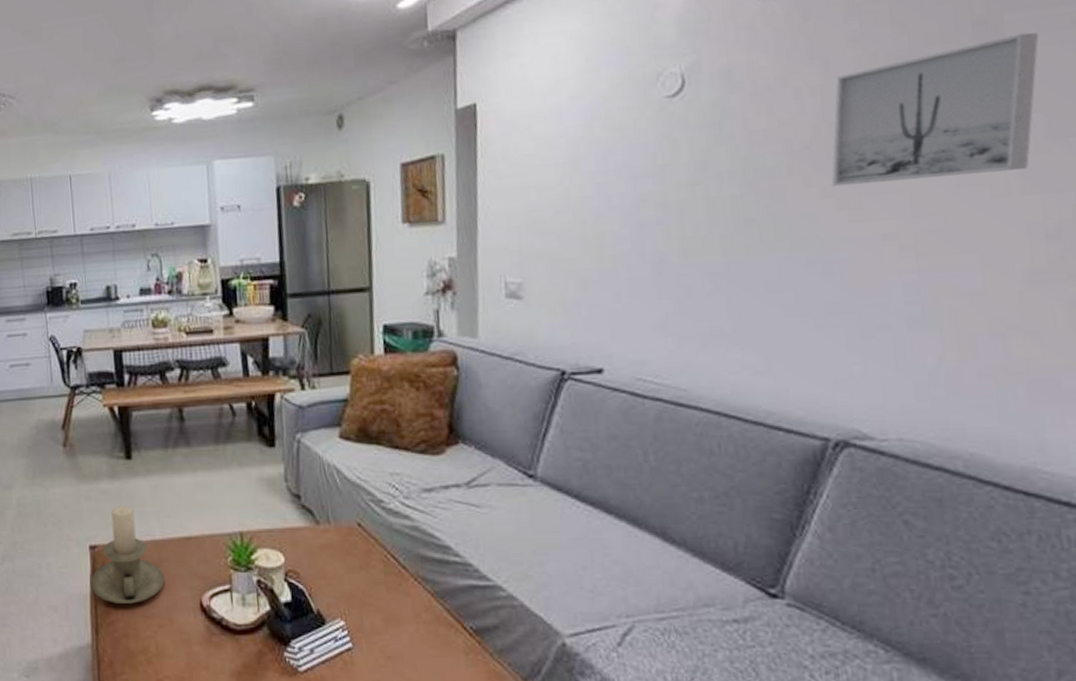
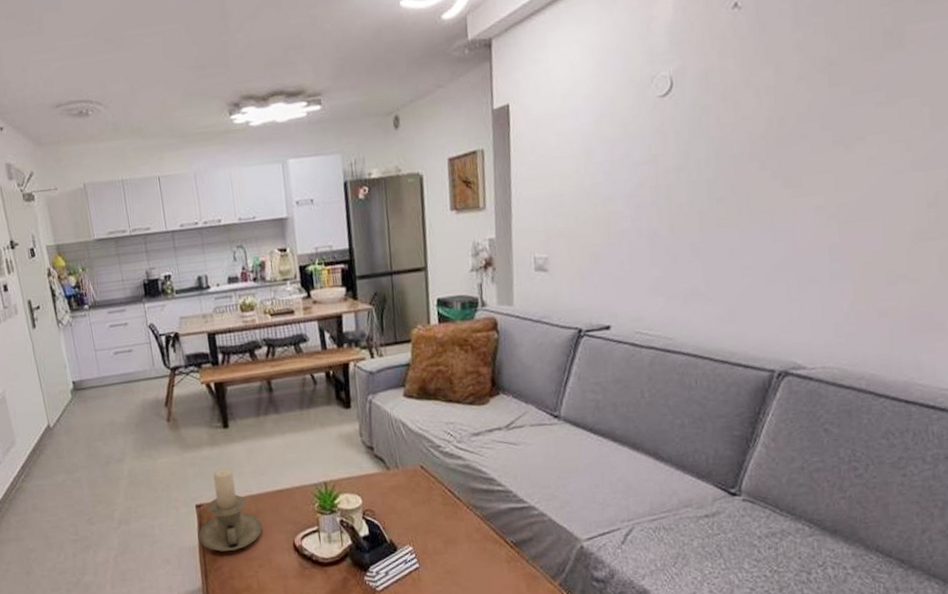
wall art: present [831,32,1039,186] -> none [780,41,929,169]

